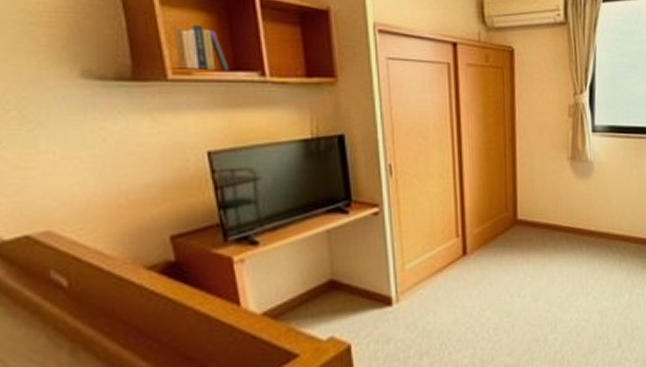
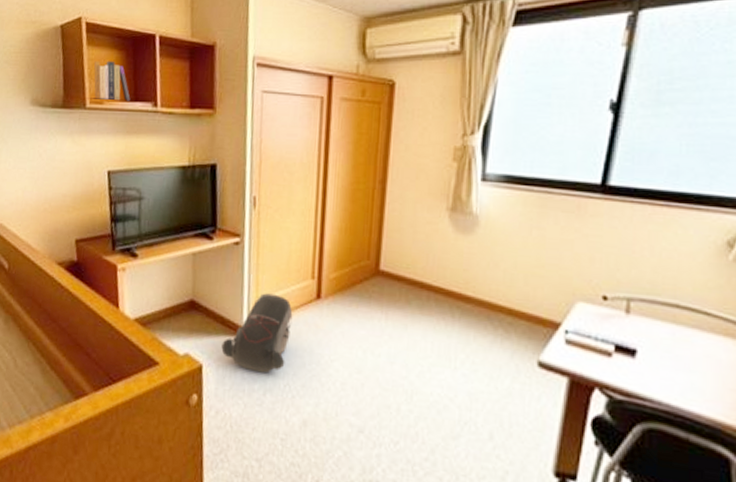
backpack: none [370,258,442,338] -> present [221,293,293,373]

